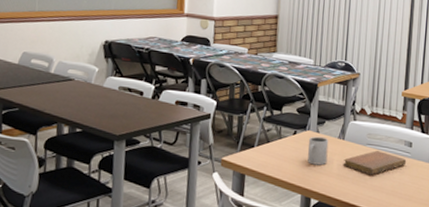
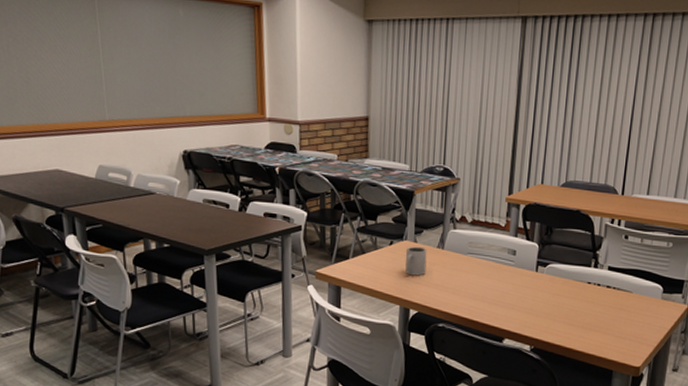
notebook: present [343,151,407,175] -> none [442,260,510,285]

